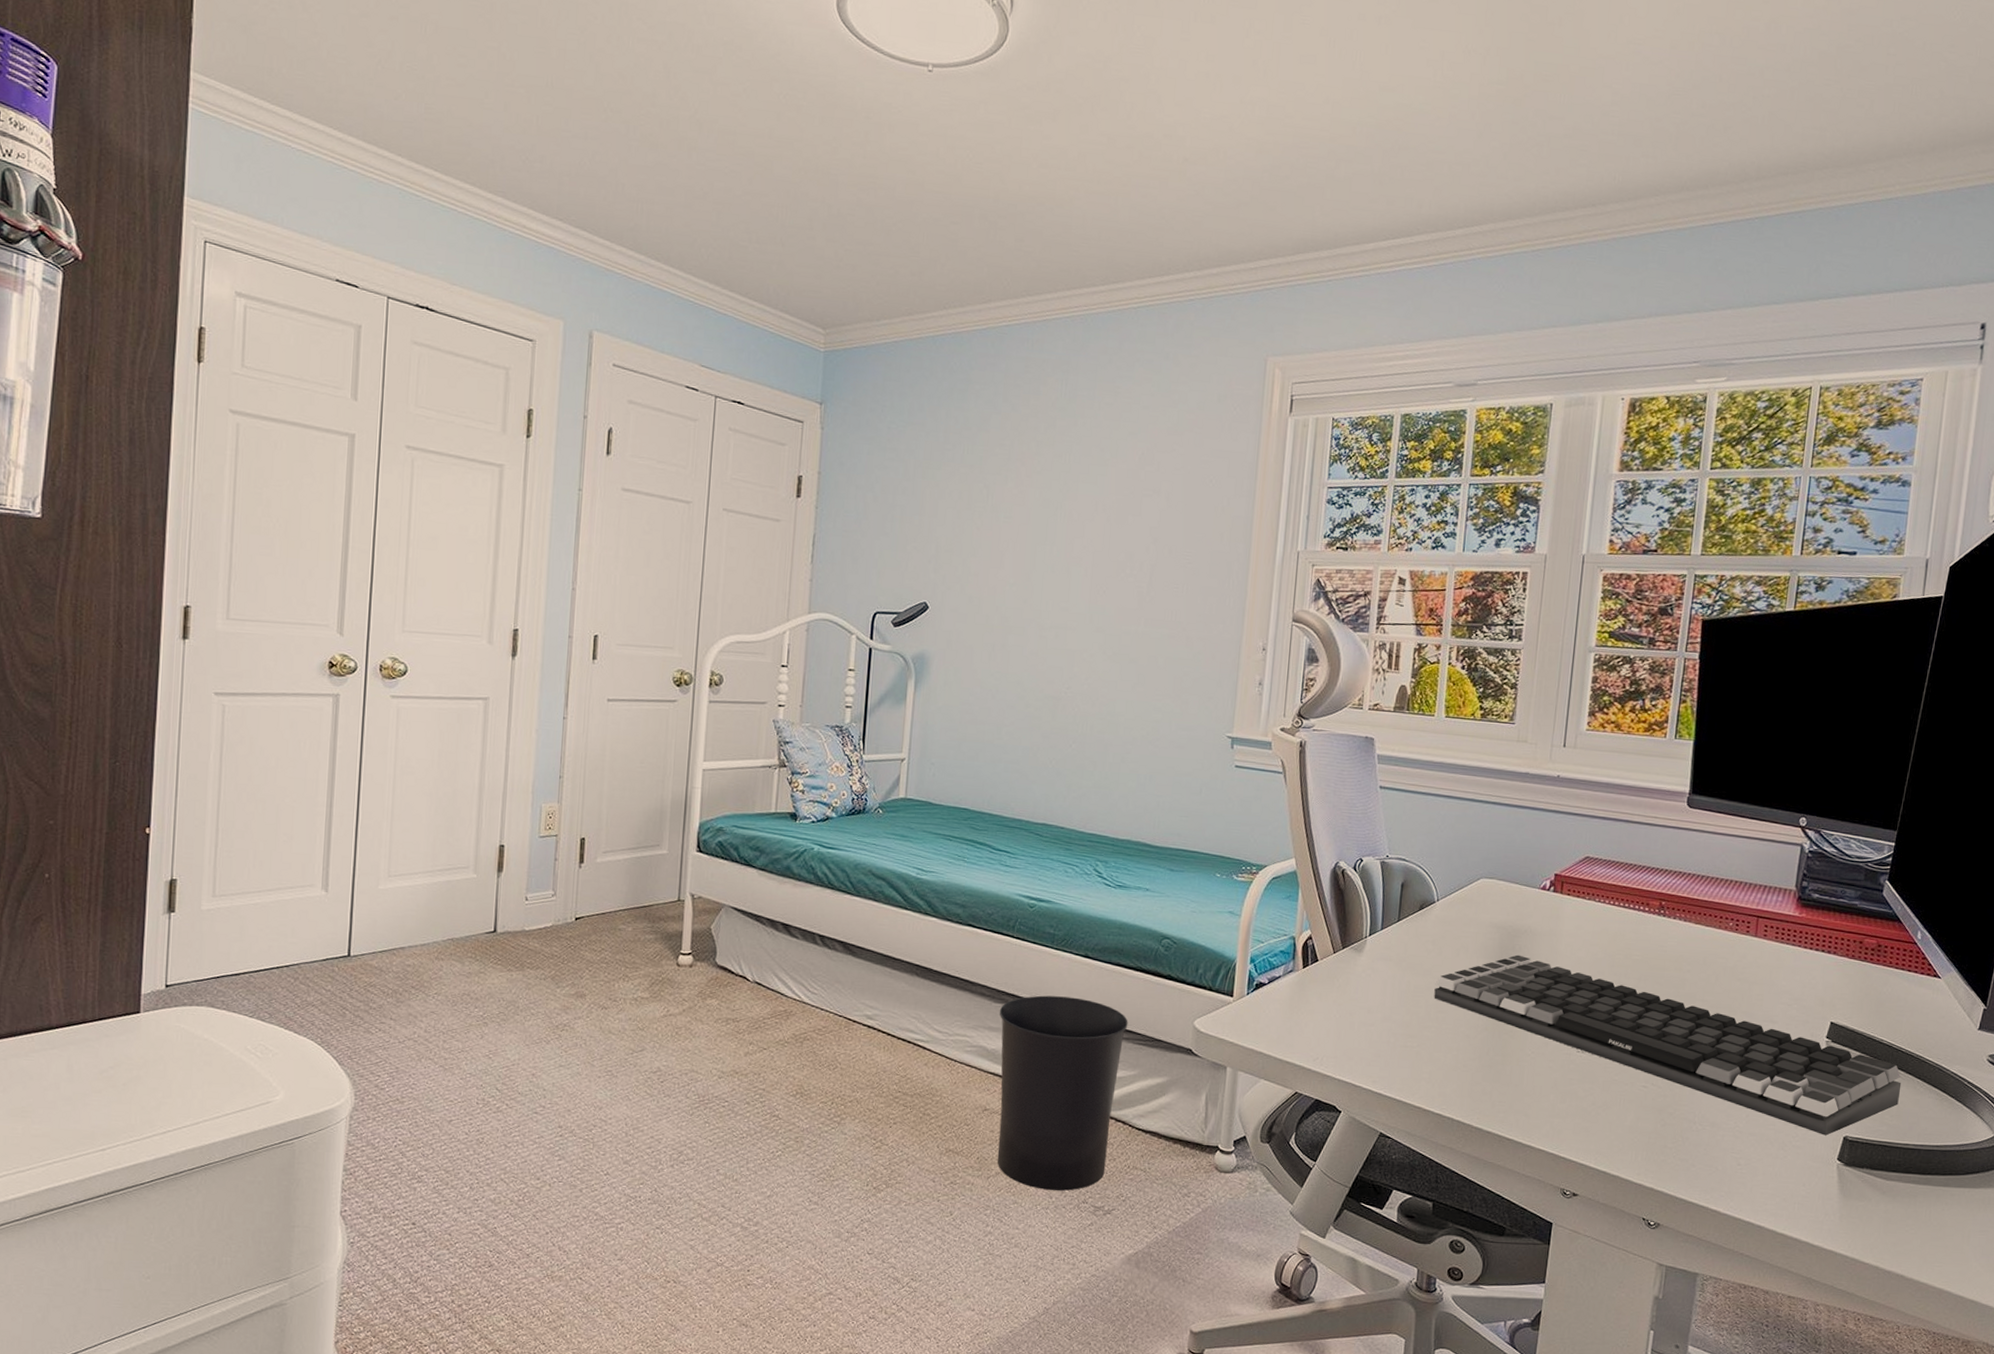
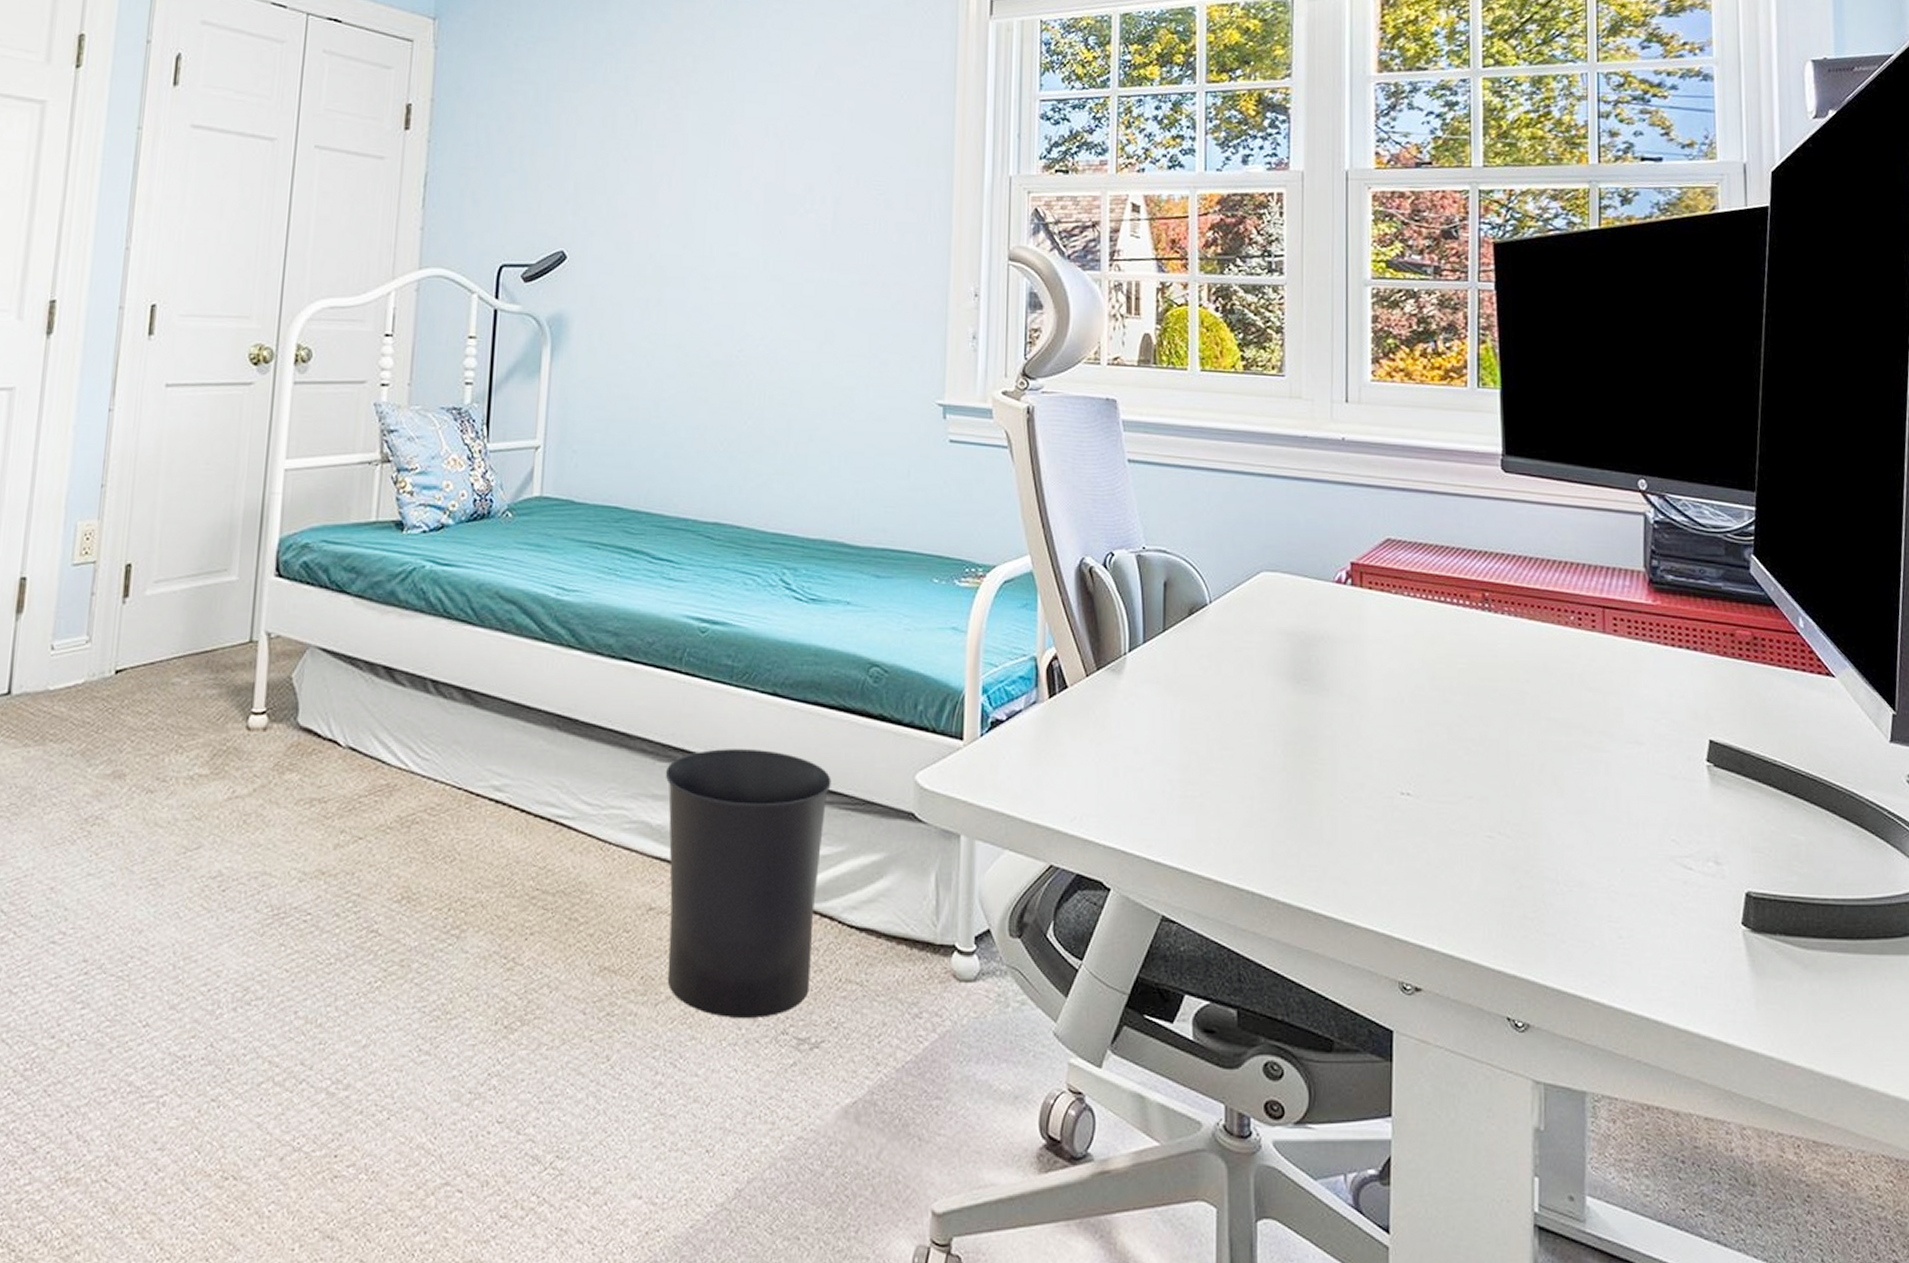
computer keyboard: present [1434,954,1902,1136] -> none [1216,668,1808,892]

